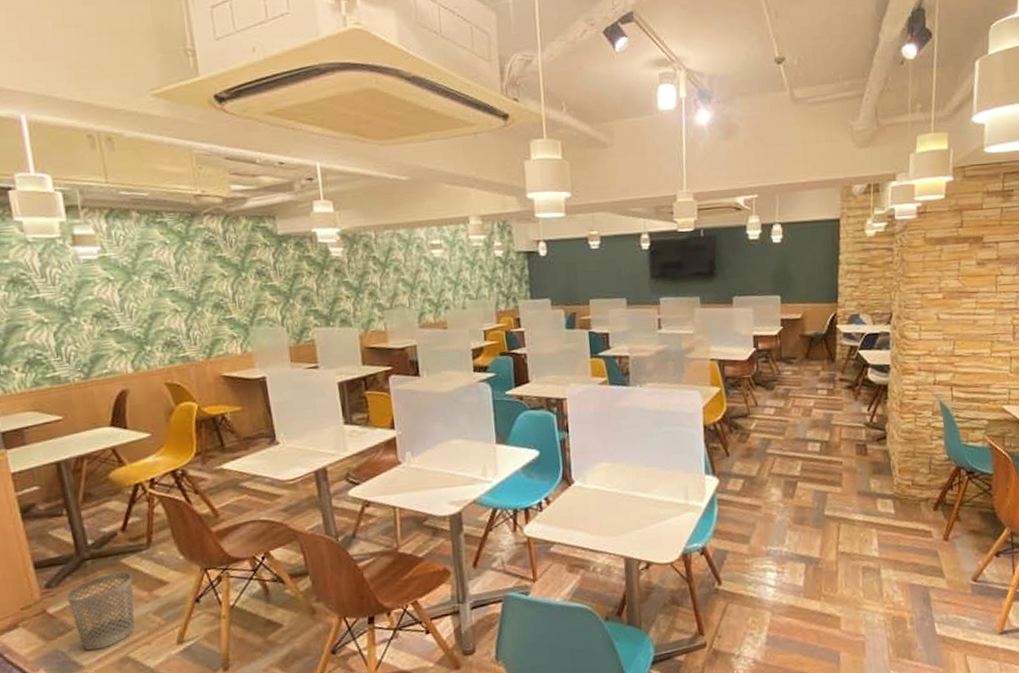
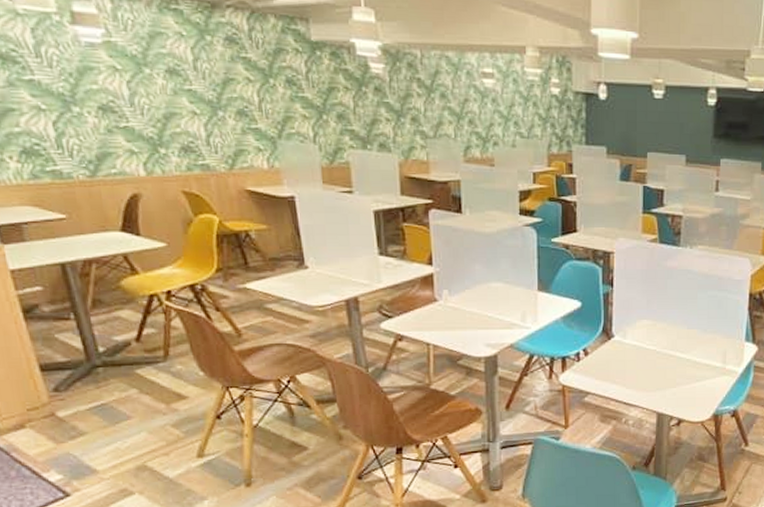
wastebasket: present [66,571,135,651] -> none [77,382,152,457]

